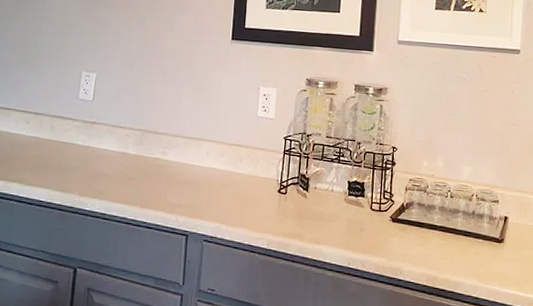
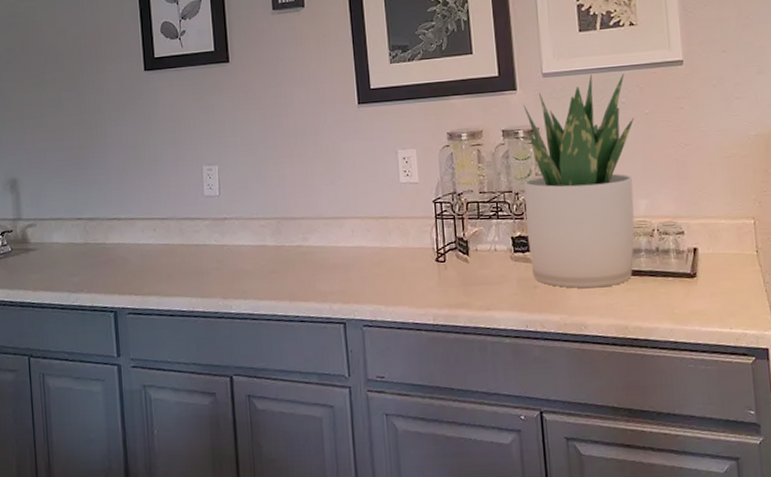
planter: none [361,49,472,239] -> present [523,73,635,289]

